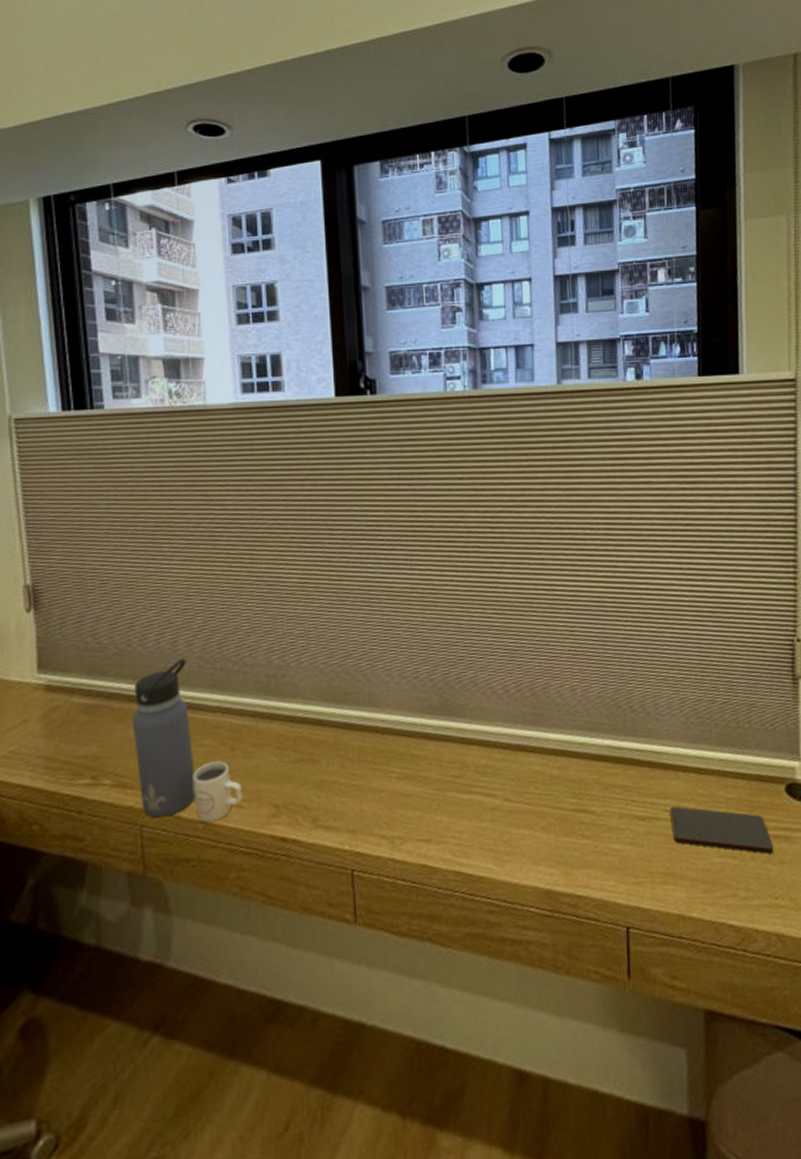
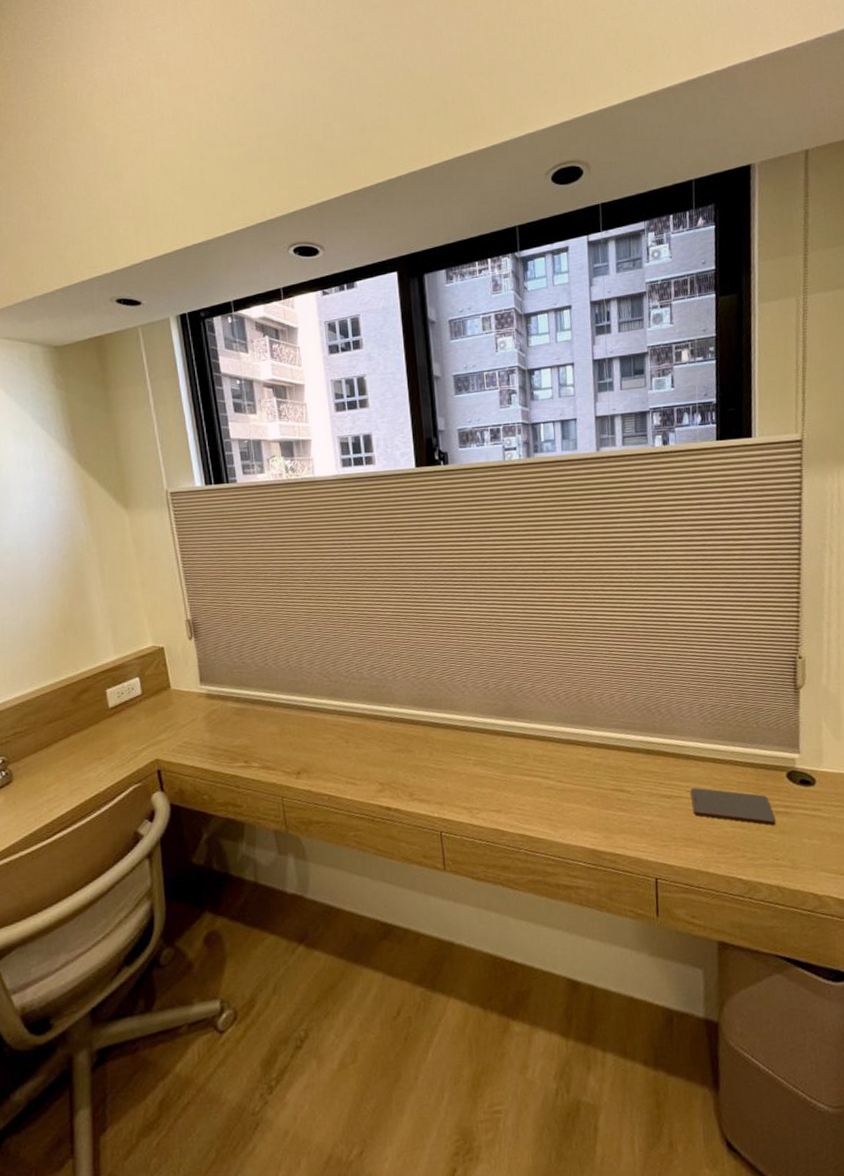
water bottle: present [132,658,195,818] -> none [271,674,321,792]
mug: present [193,761,243,823] -> none [318,750,357,796]

